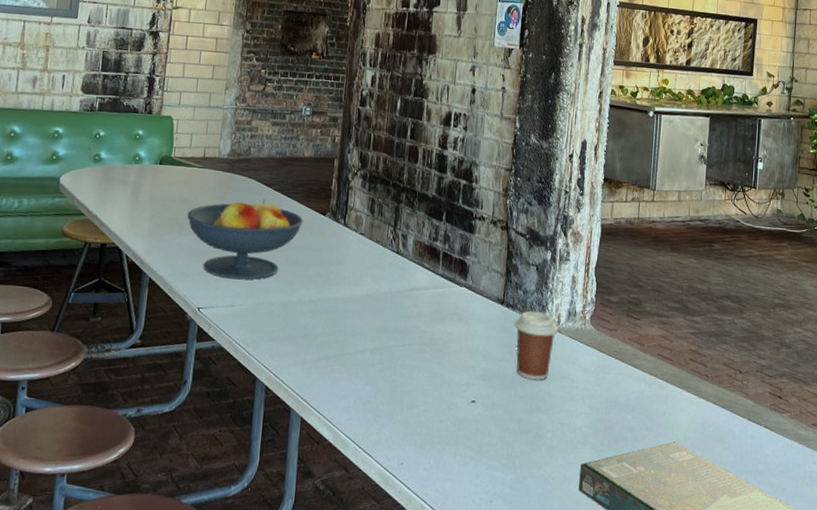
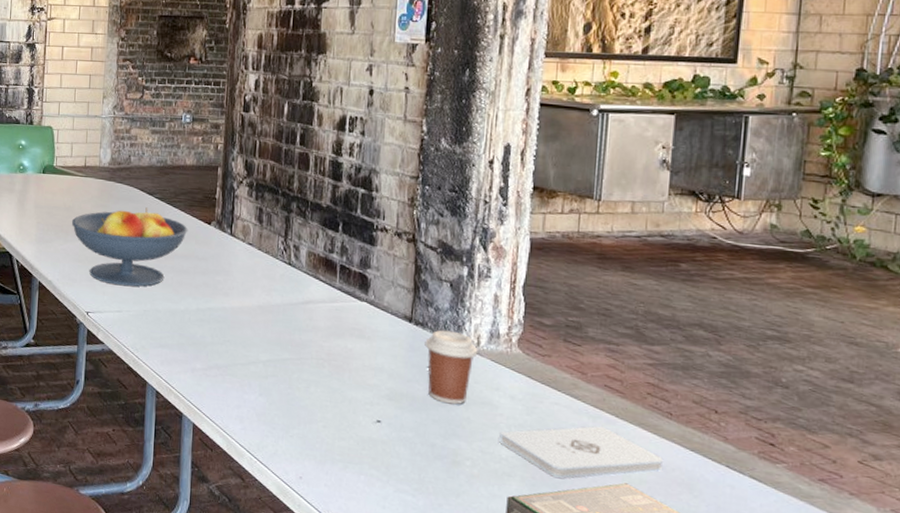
notepad: none [575,391,702,443] -> present [499,426,664,479]

